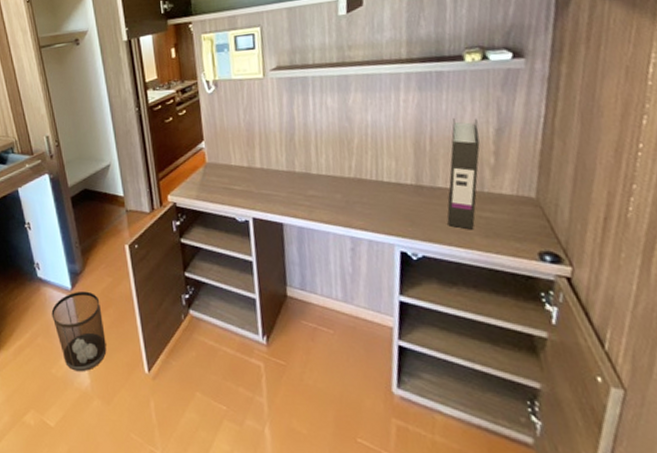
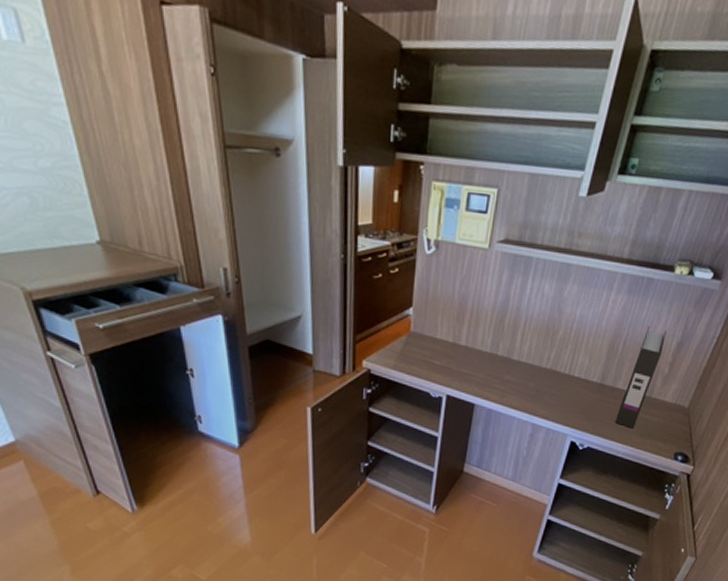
waste bin: present [51,291,107,371] -> none [212,450,273,529]

